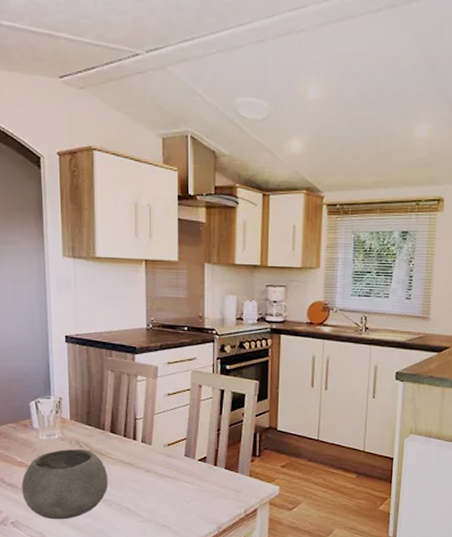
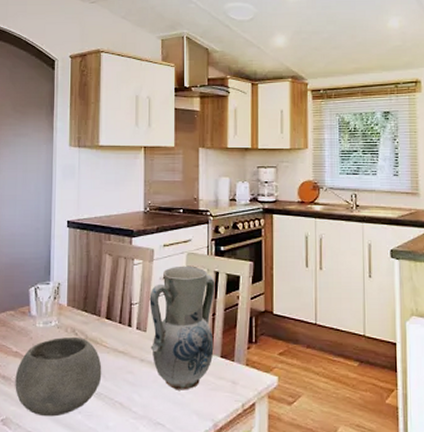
vase: none [154,383,220,498] -> present [149,266,215,390]

